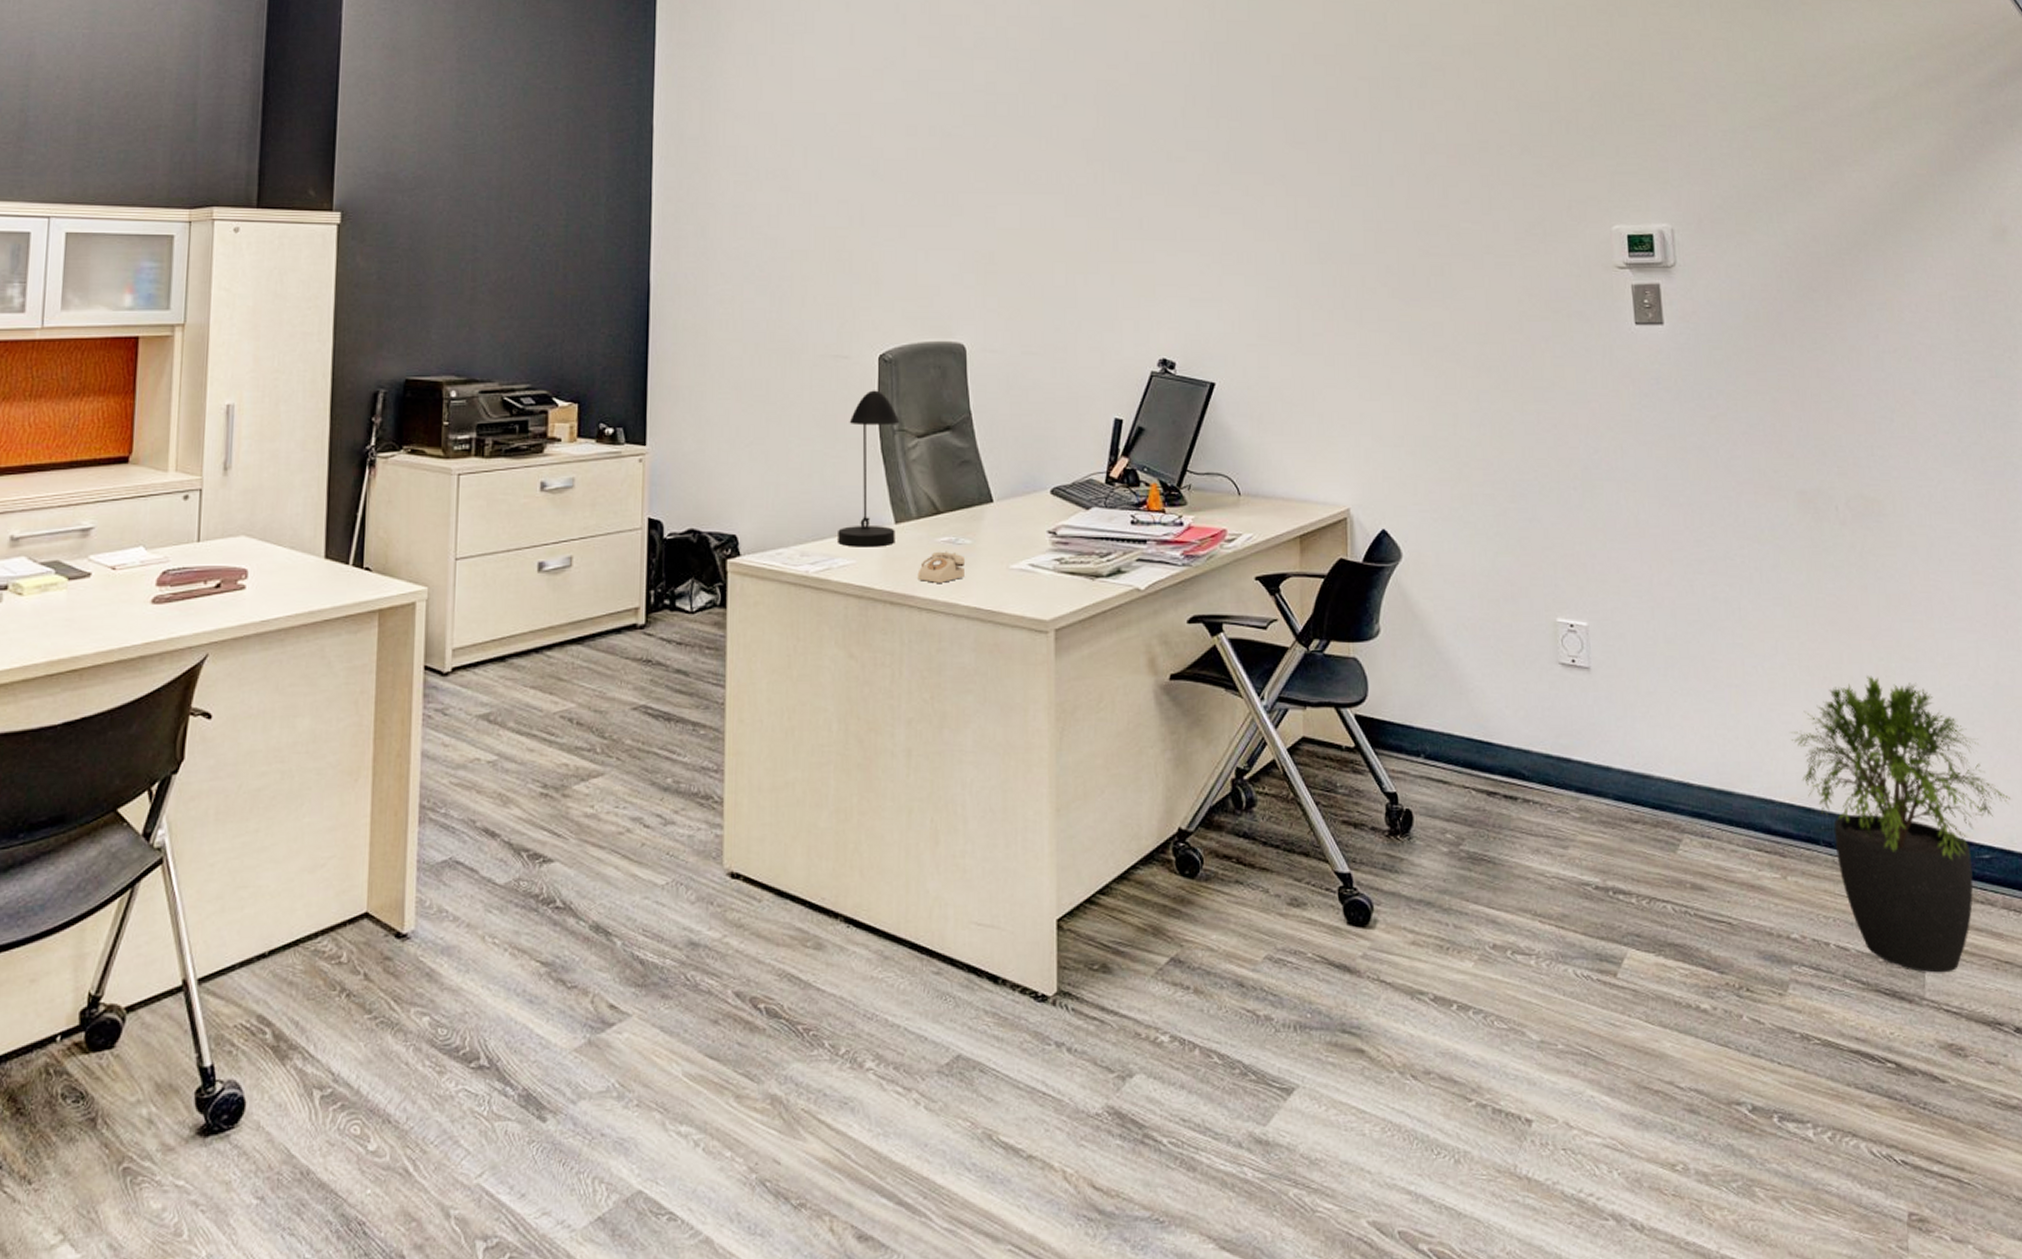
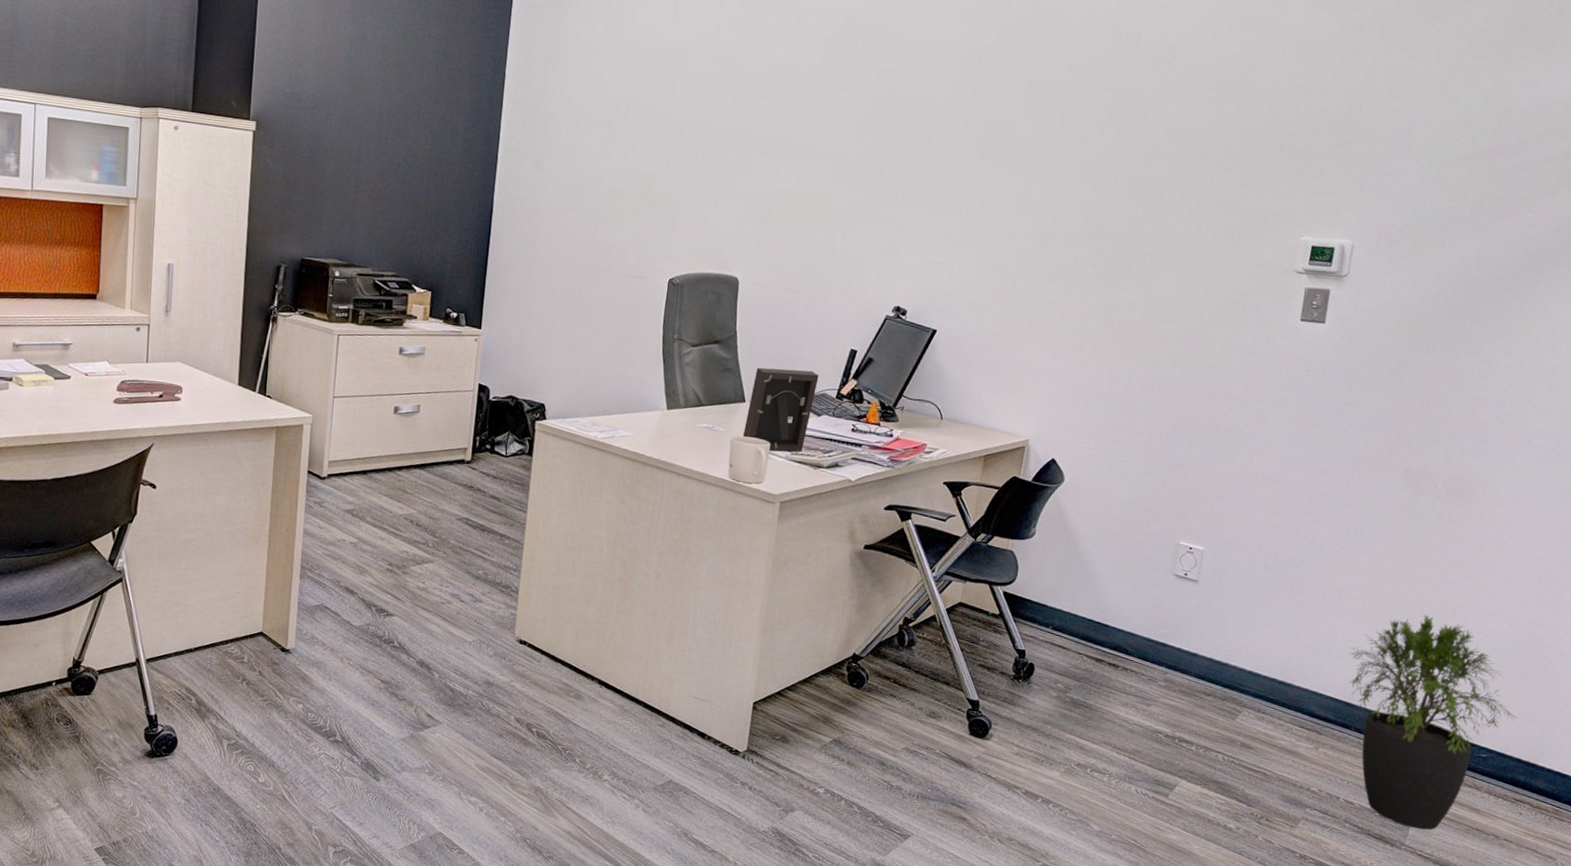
desk lamp: present [838,390,900,547] -> none [621,306,680,425]
telephone: present [917,551,966,583] -> none [679,433,718,458]
mug: none [980,547,1033,609] -> present [727,436,771,484]
picture frame: none [996,452,1081,562] -> present [743,367,819,452]

